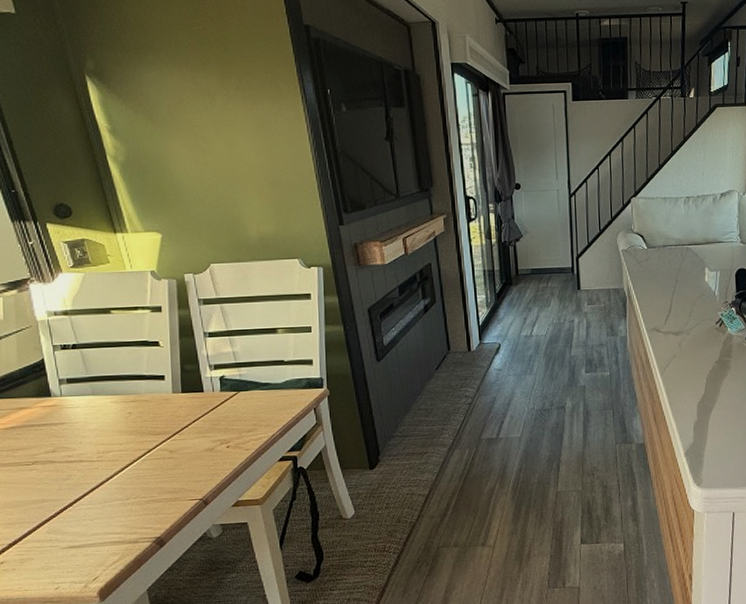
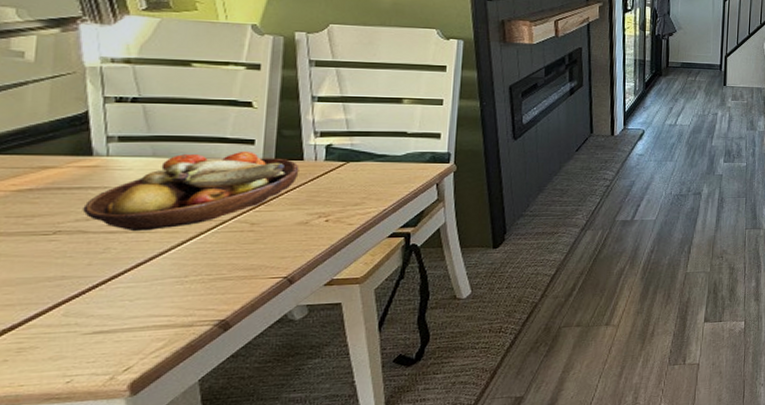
fruit bowl: none [49,386,202,461] -> present [82,151,299,232]

